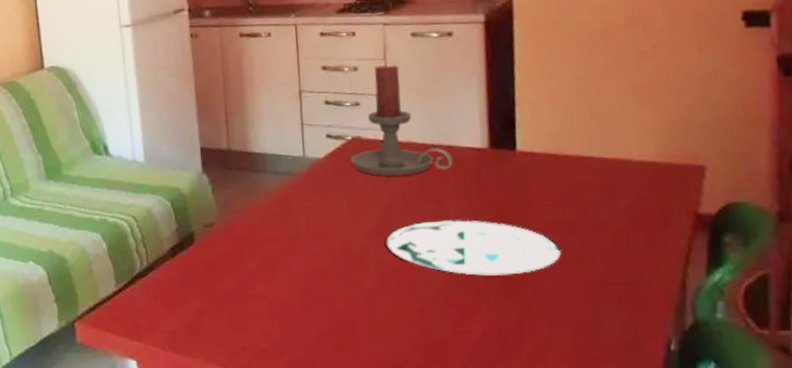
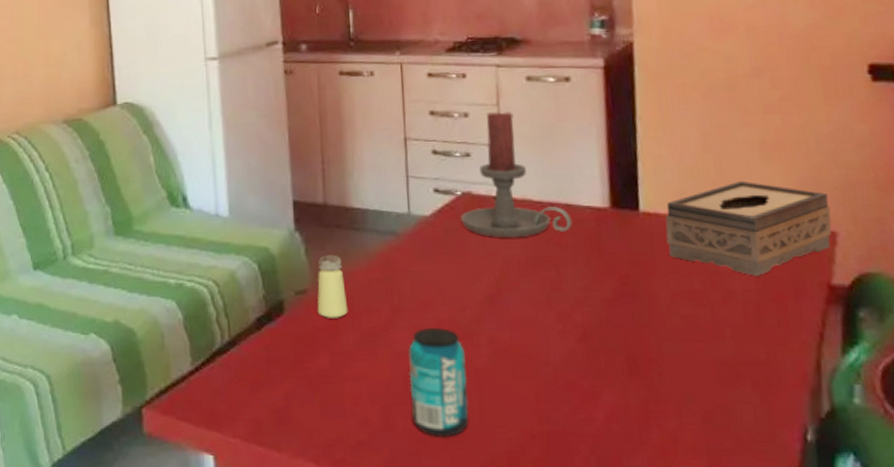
saltshaker: none [223,193,251,247] -> present [317,254,348,318]
beverage can: none [304,253,359,348] -> present [408,327,470,439]
plate: present [385,220,561,276] -> none [498,289,688,354]
tissue box: none [541,121,701,207] -> present [665,180,832,276]

